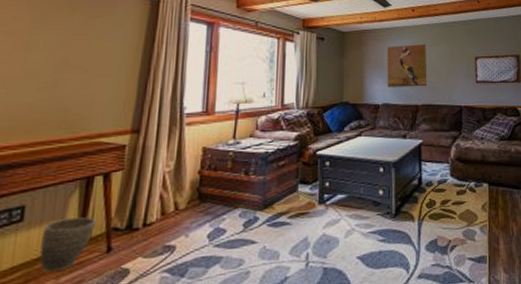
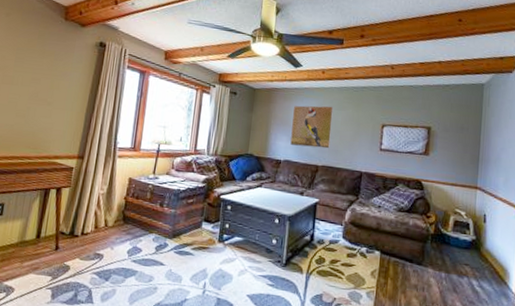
vase: present [39,217,97,272] -> none [11,218,50,257]

